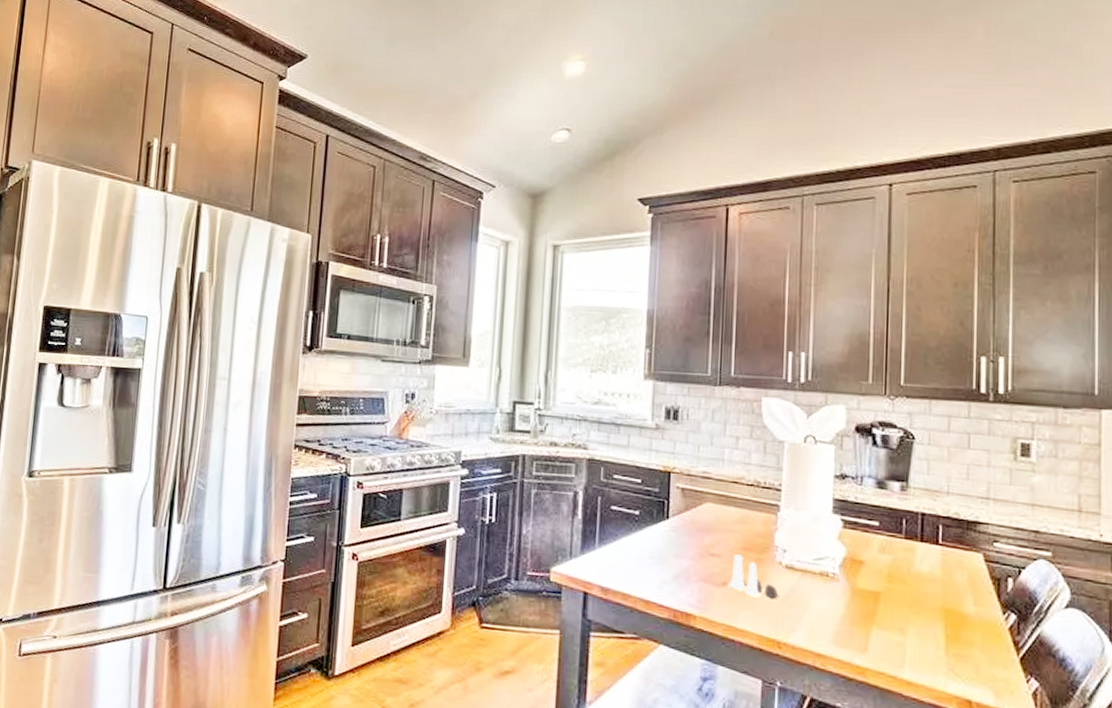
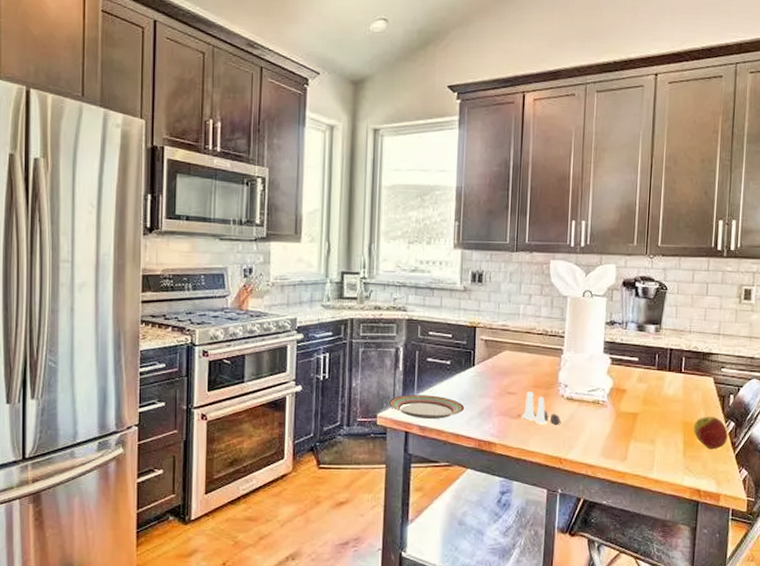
plate: none [564,547,657,580] -> present [388,394,465,419]
apple: none [958,604,1007,648] -> present [693,417,728,448]

